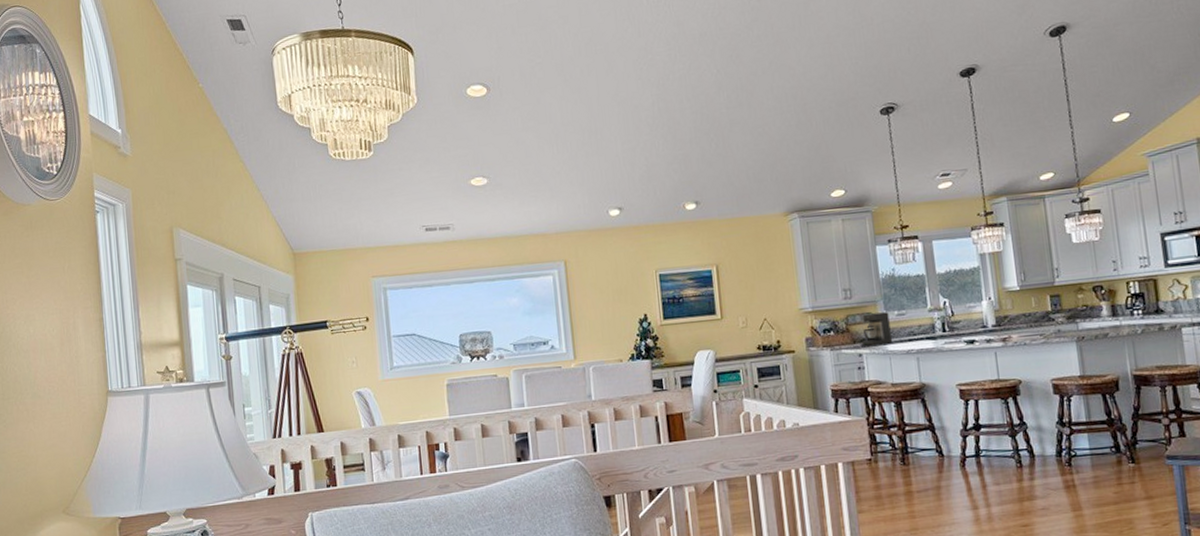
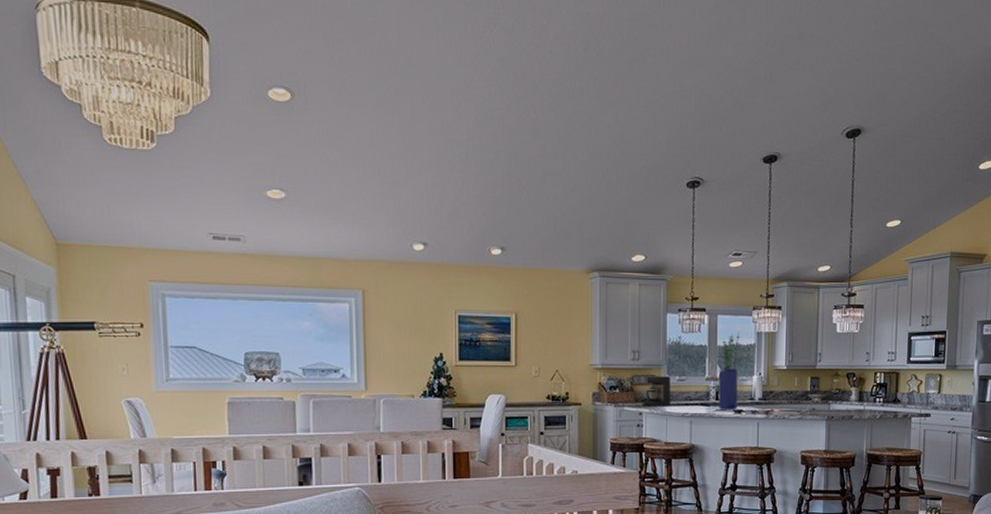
vase: none [942,257,969,343] -> present [719,333,740,411]

